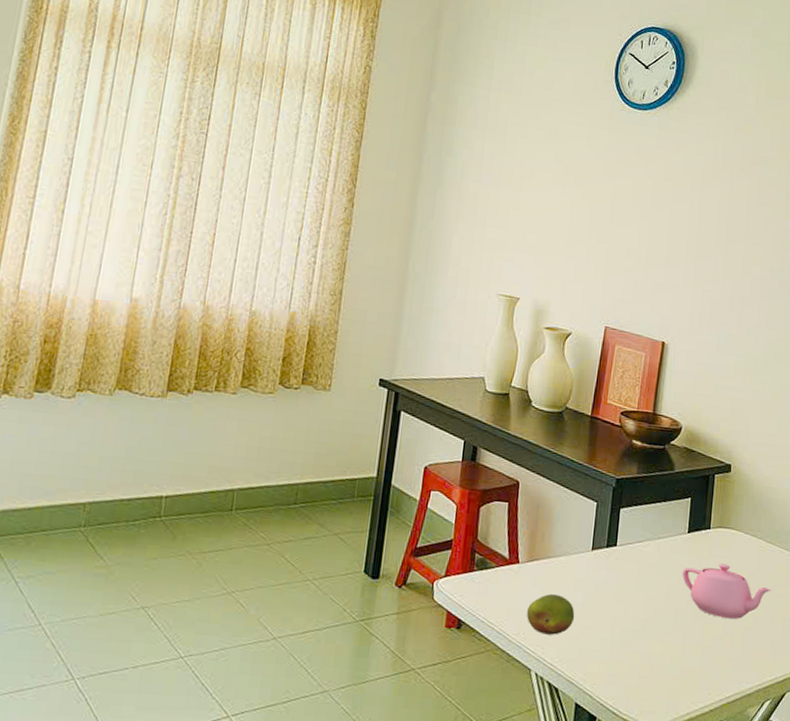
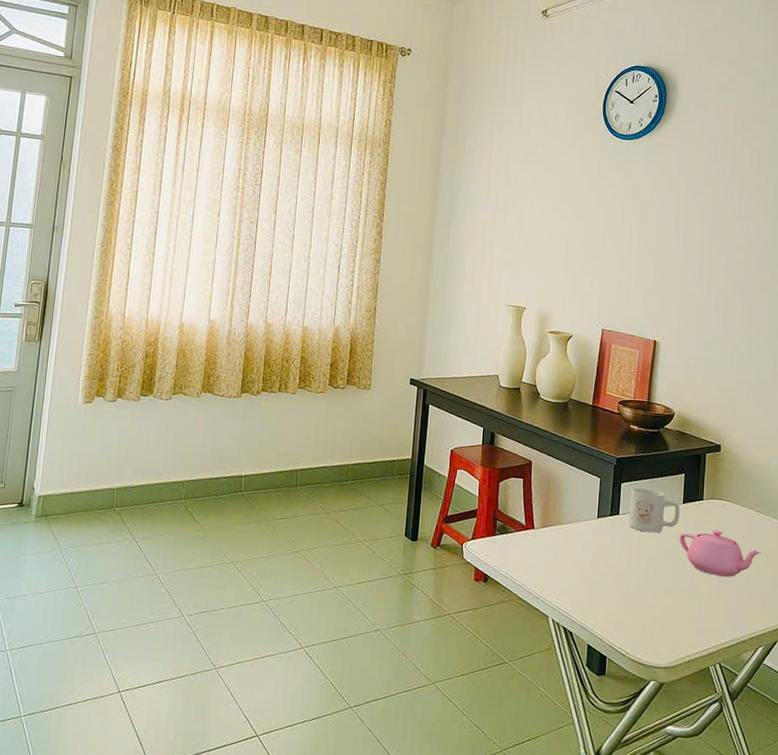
fruit: present [527,593,575,635] -> none [543,554,585,588]
mug: none [627,513,685,568] -> present [629,487,680,533]

